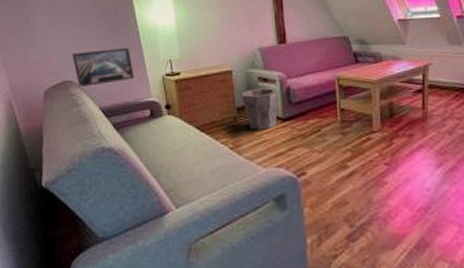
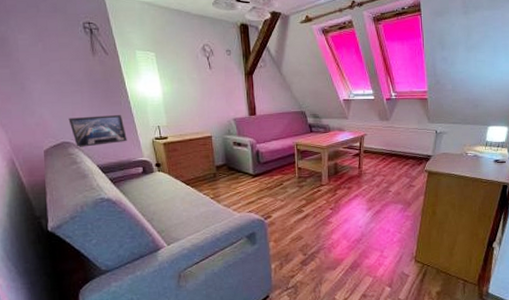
waste bin: present [241,88,278,130] -> none [220,151,249,184]

